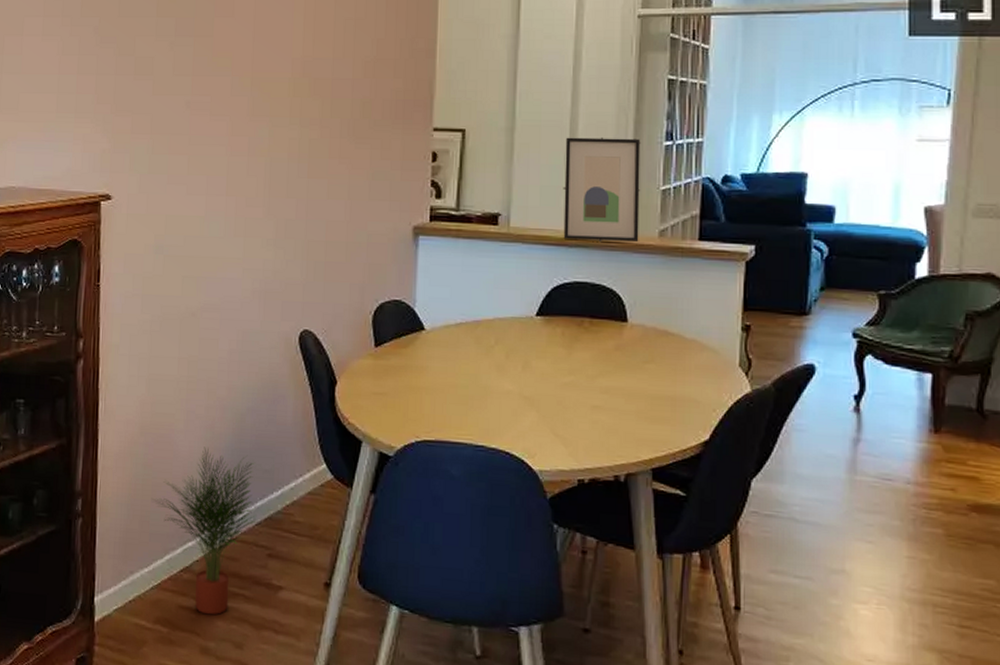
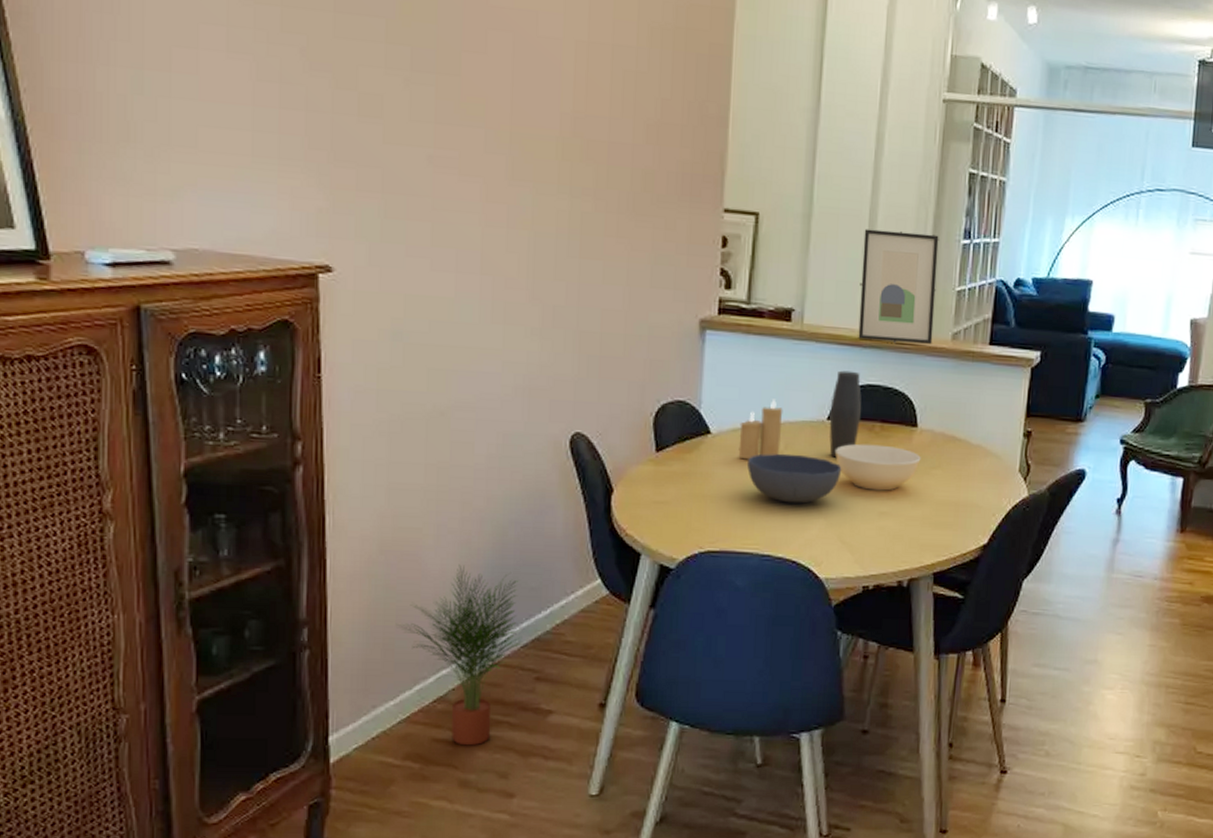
candle: none [451,297,493,354] -> present [738,399,783,460]
bowl: none [460,348,552,396] -> present [747,453,842,504]
vase: none [538,269,570,352] -> present [829,370,862,458]
bowl: none [544,338,633,385] -> present [834,444,921,491]

